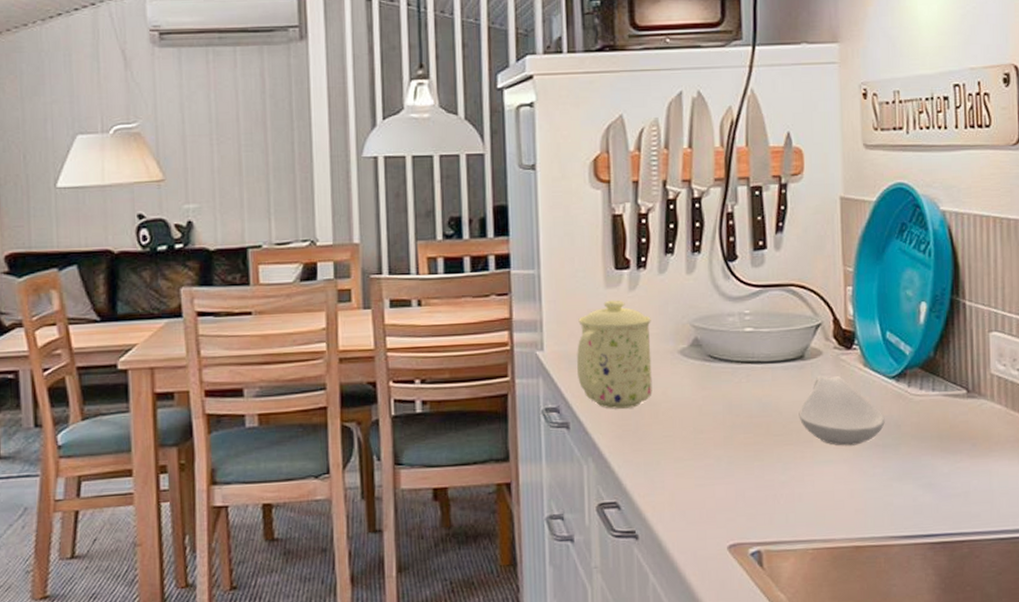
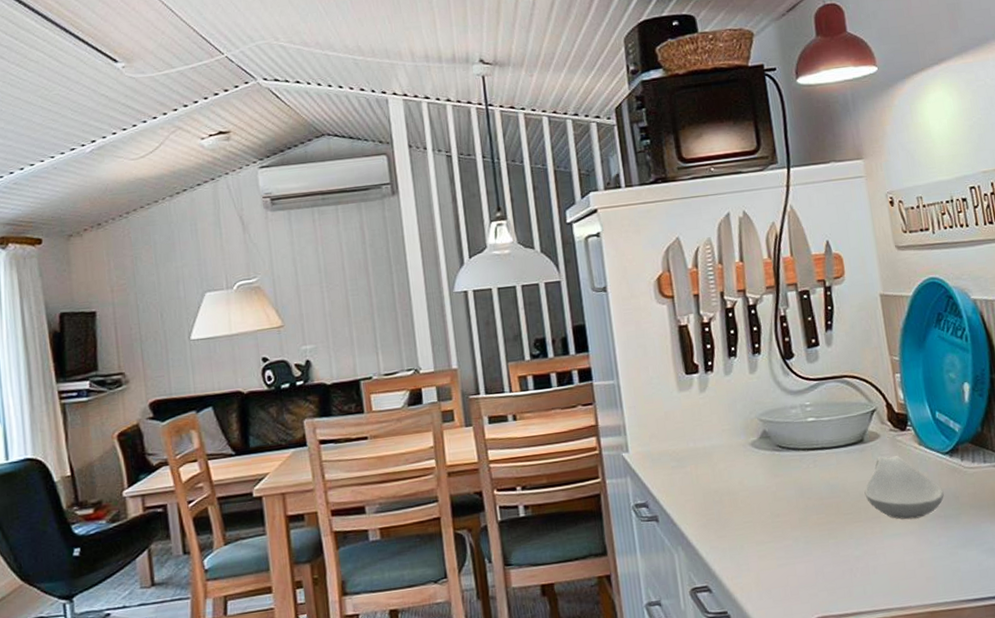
mug: present [577,299,652,409] -> none [657,401,730,501]

